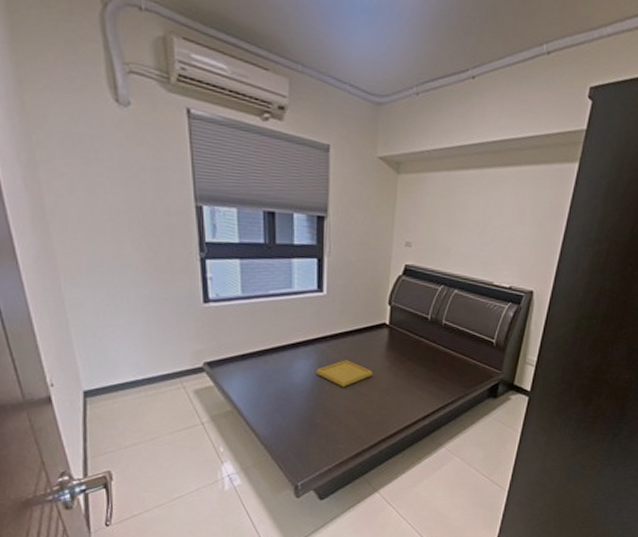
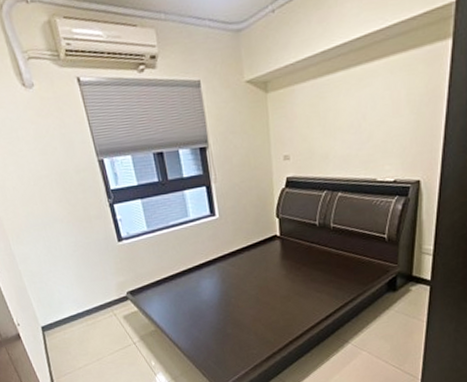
serving tray: present [316,360,373,388] -> none [221,273,272,299]

